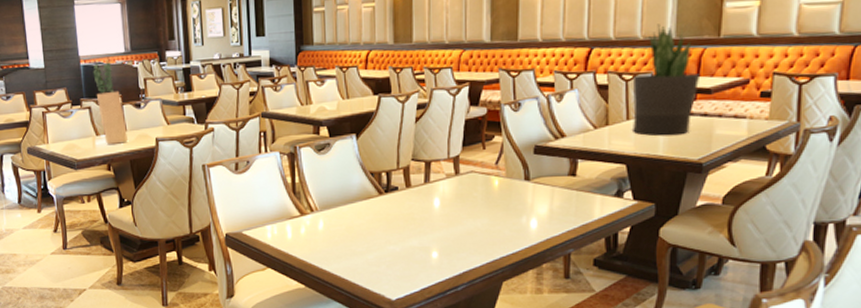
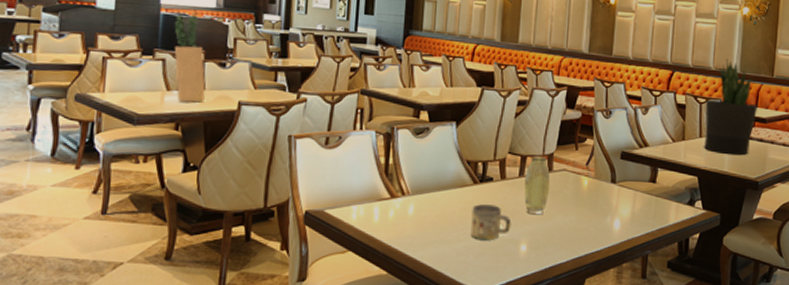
mug: none [380,214,421,249] -> present [470,204,512,240]
vase: none [431,160,458,221] -> present [524,156,551,215]

